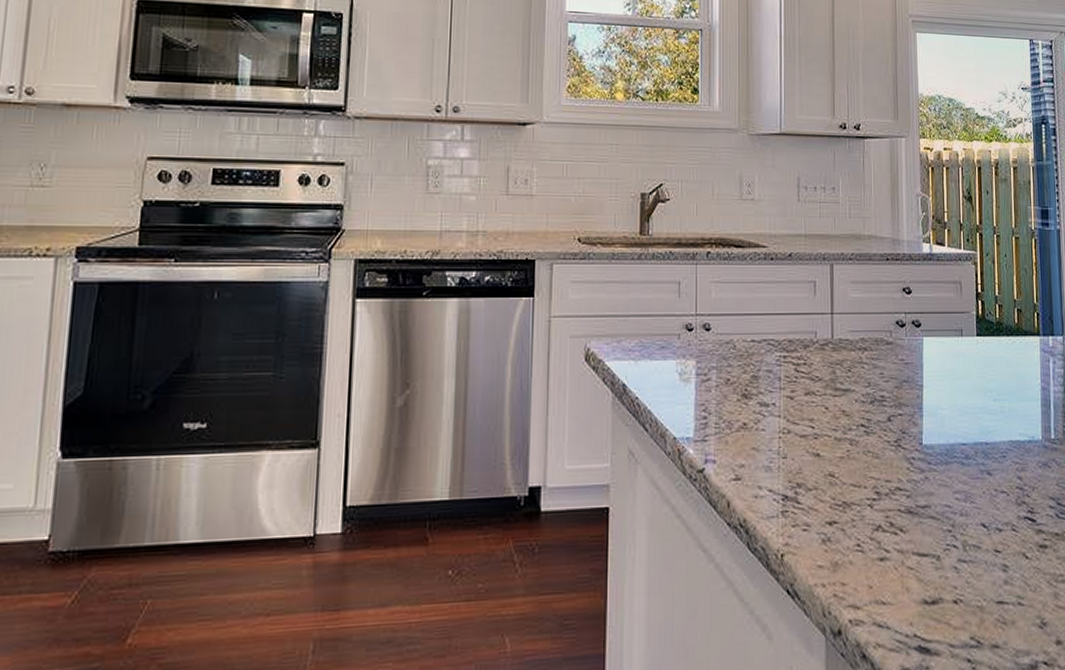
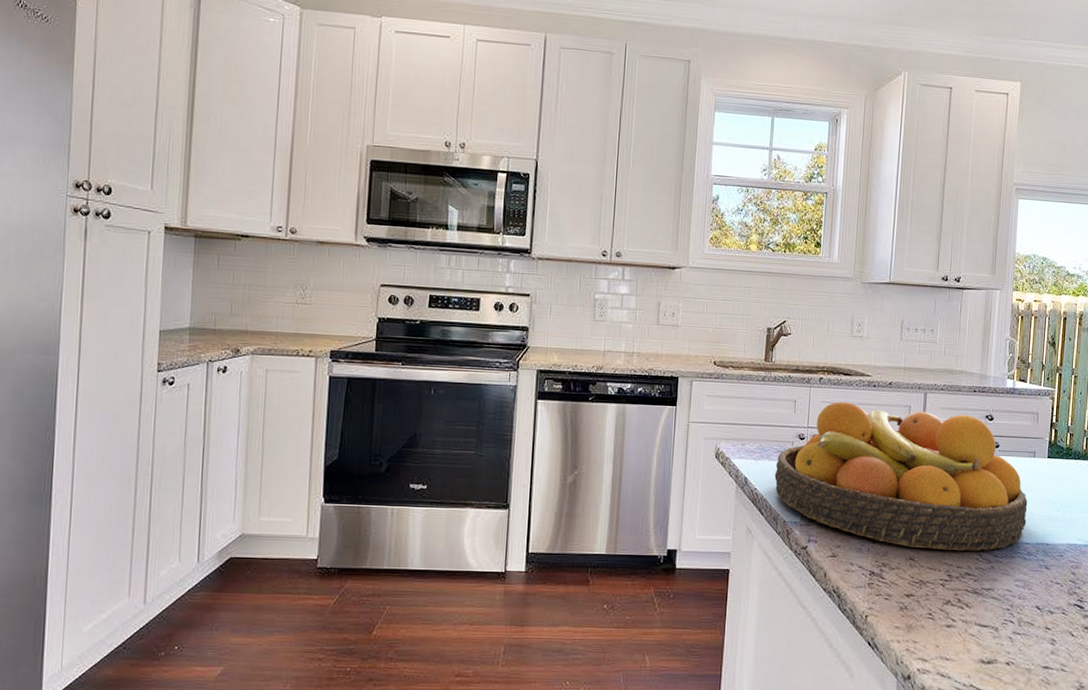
fruit bowl: none [659,280,960,461] -> present [774,401,1028,551]

